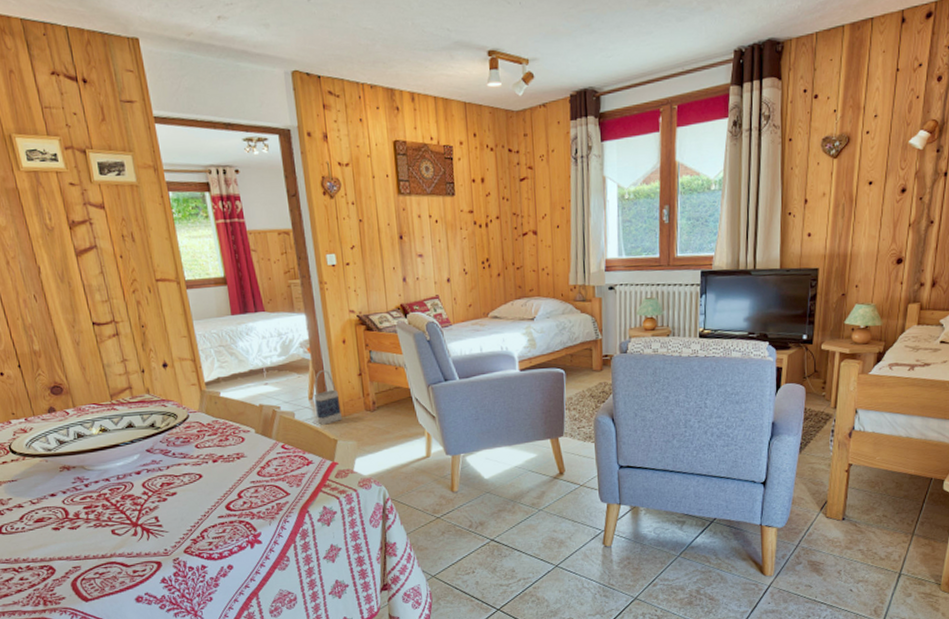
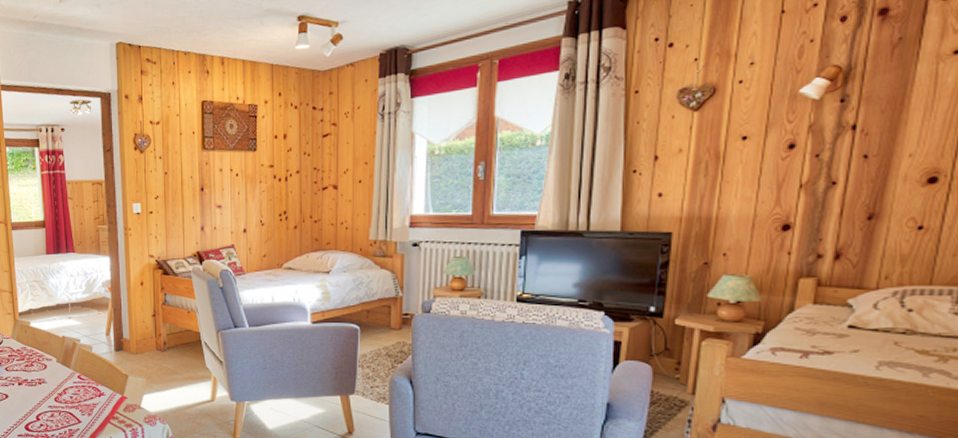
bag: present [313,369,342,425] -> none [110,308,134,360]

